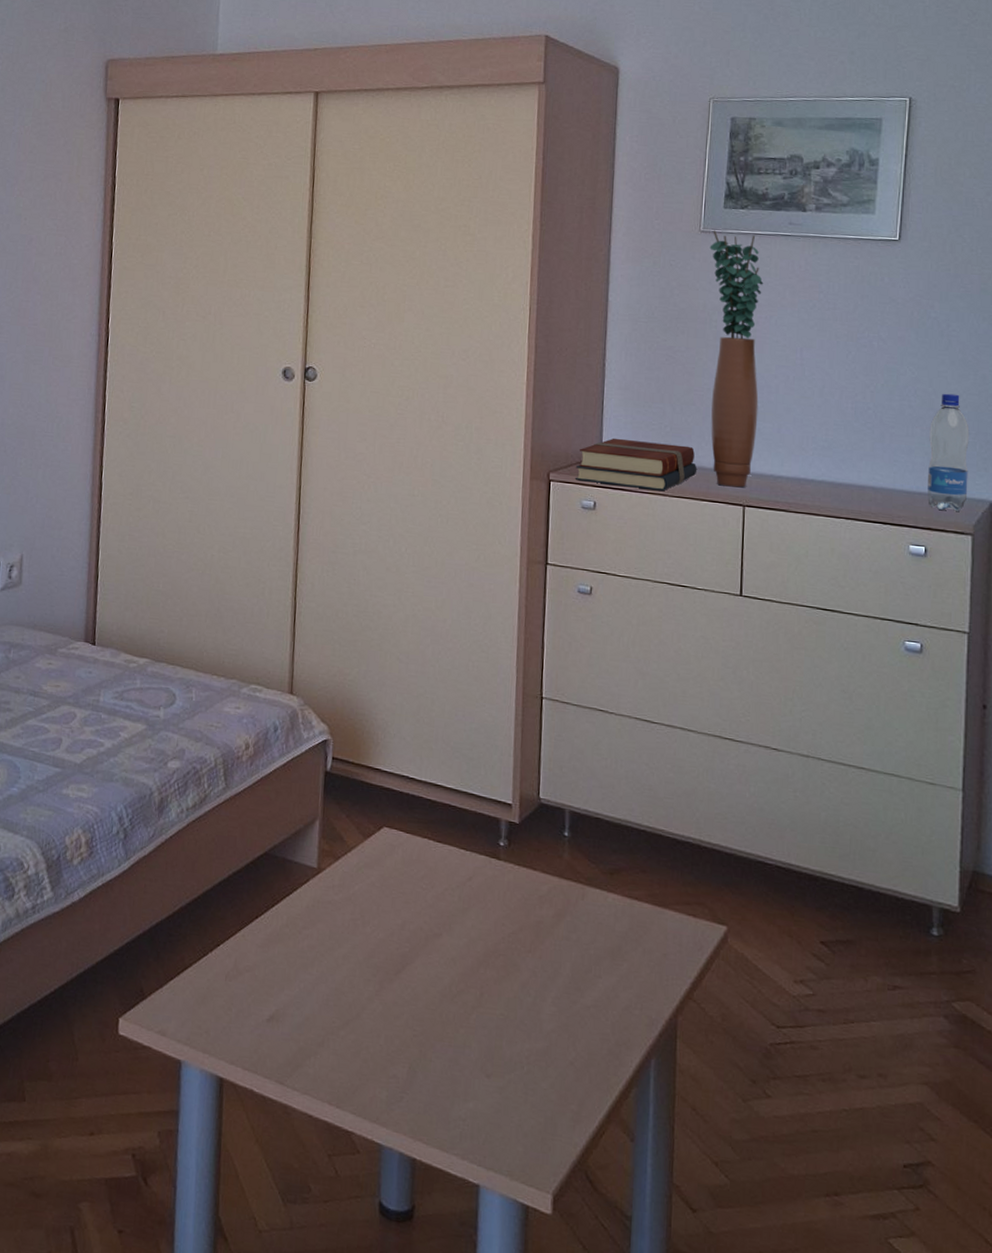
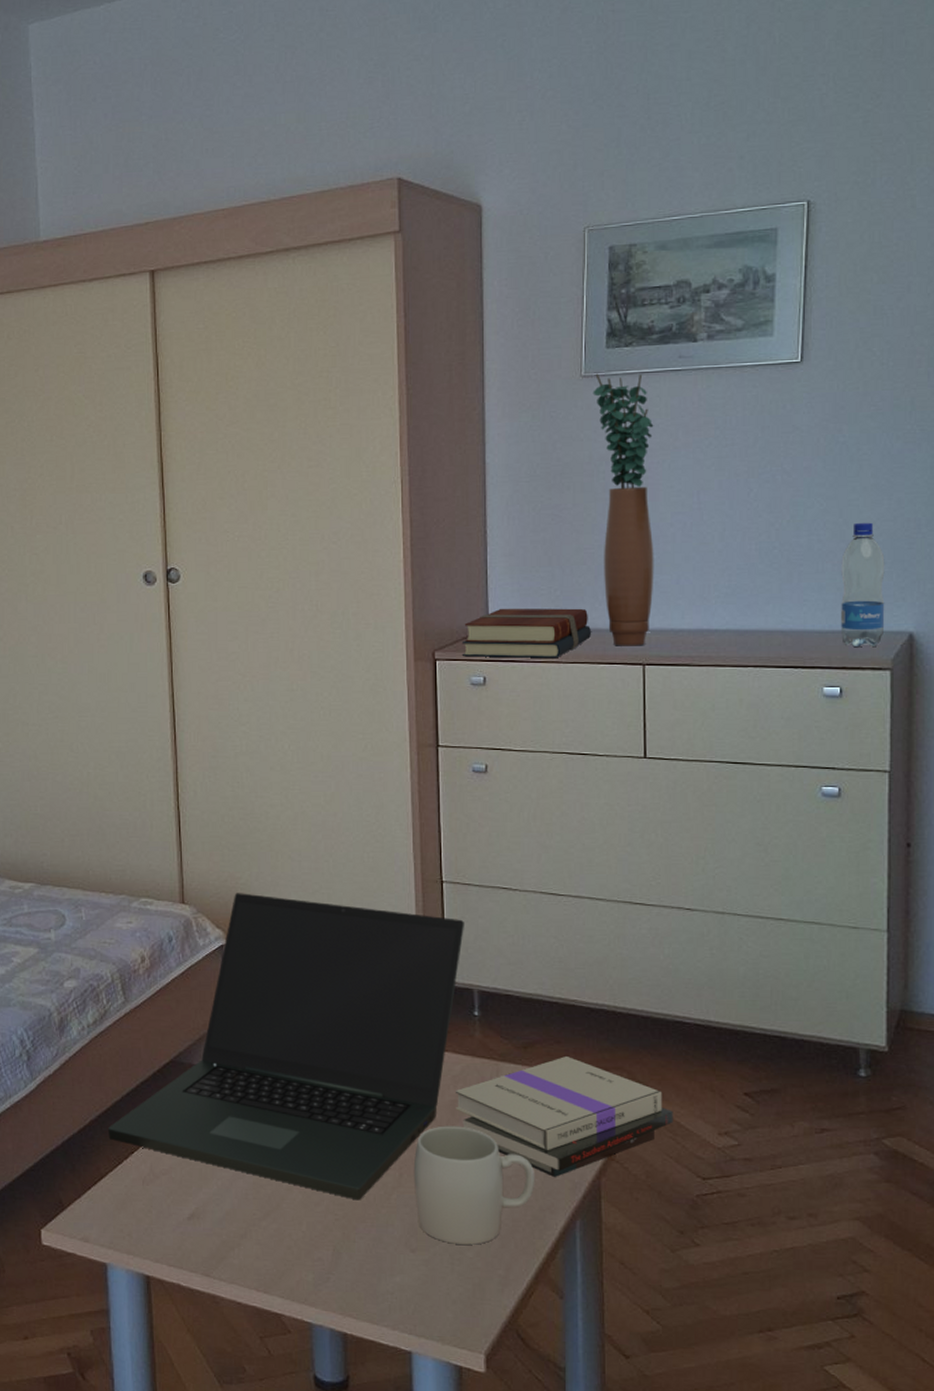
laptop: none [195,688,560,1018] -> present [107,893,464,1201]
mug: none [493,946,614,1076] -> present [413,1126,535,1245]
books: none [540,886,752,1011] -> present [455,1056,673,1177]

